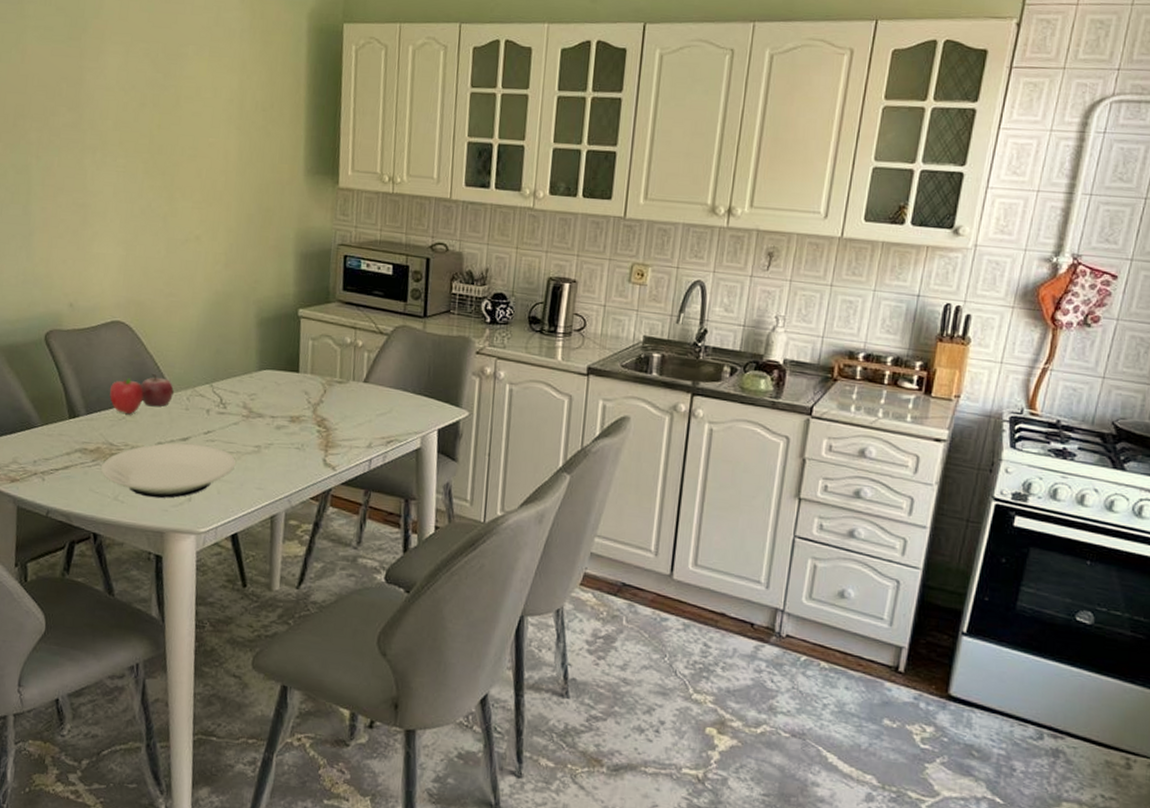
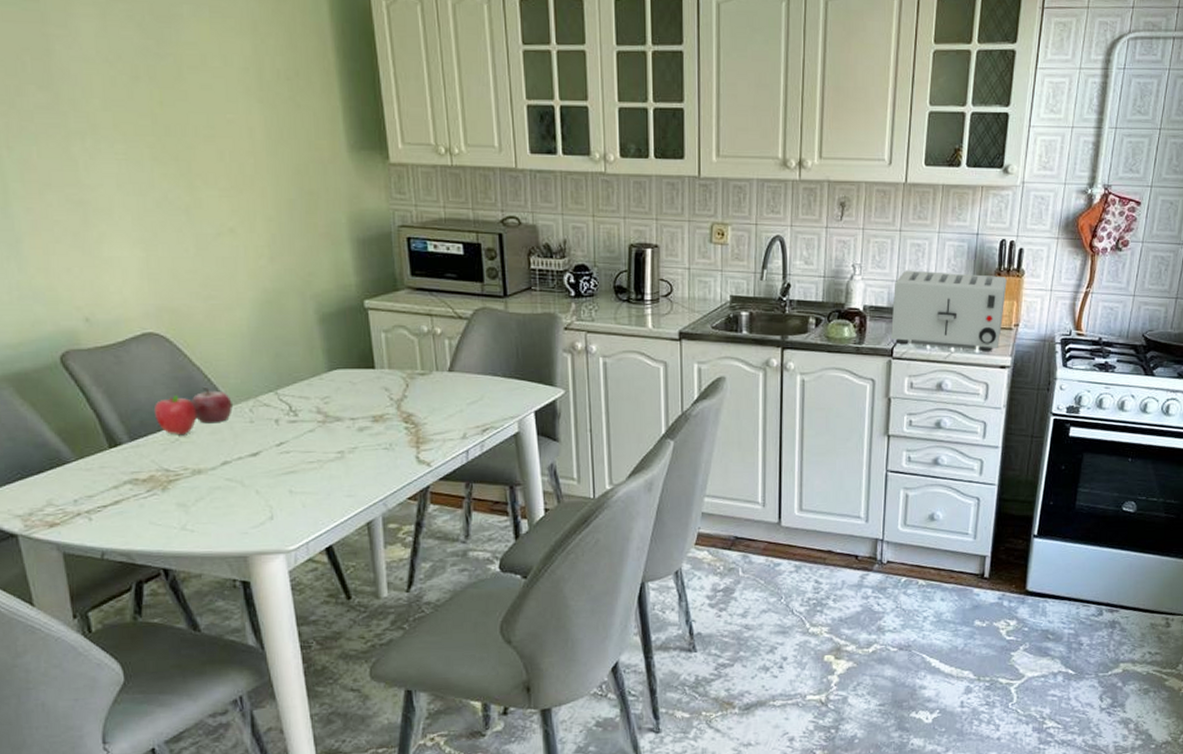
plate: present [101,442,236,498] -> none [160,458,319,522]
toaster: none [812,326,949,422] -> present [891,270,1007,352]

